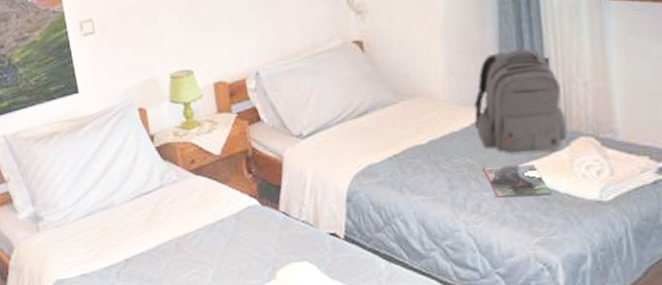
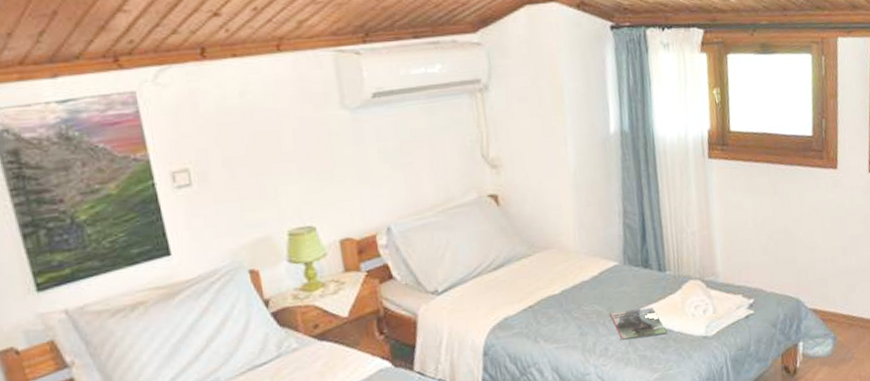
backpack: present [474,48,568,153] -> none [601,201,680,298]

